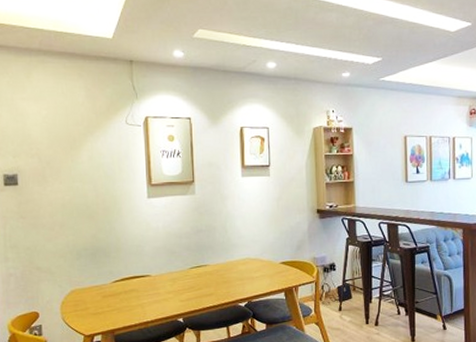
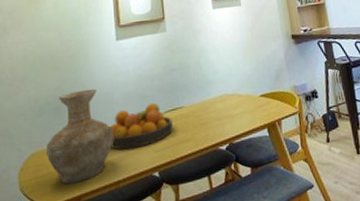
vase: none [84,240,144,319] -> present [46,88,114,185]
fruit bowl: none [140,258,197,296] -> present [109,102,173,150]

